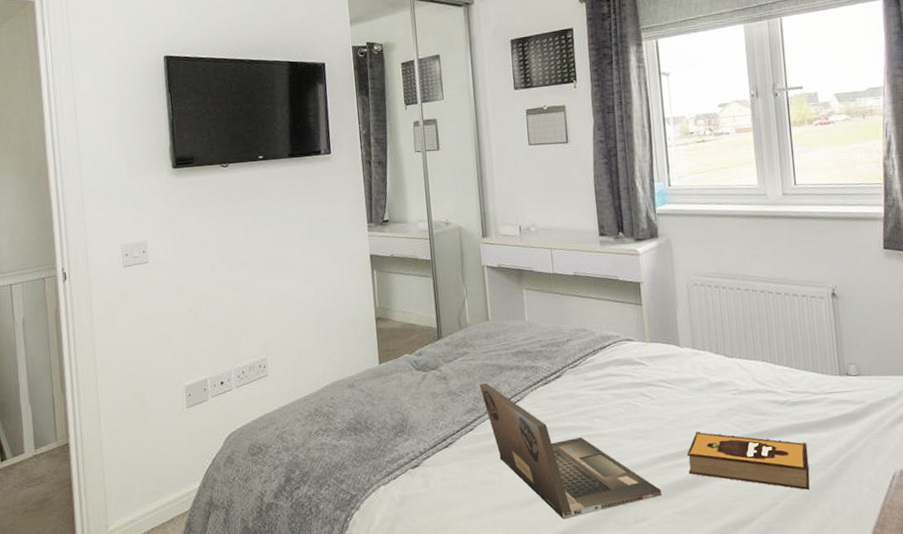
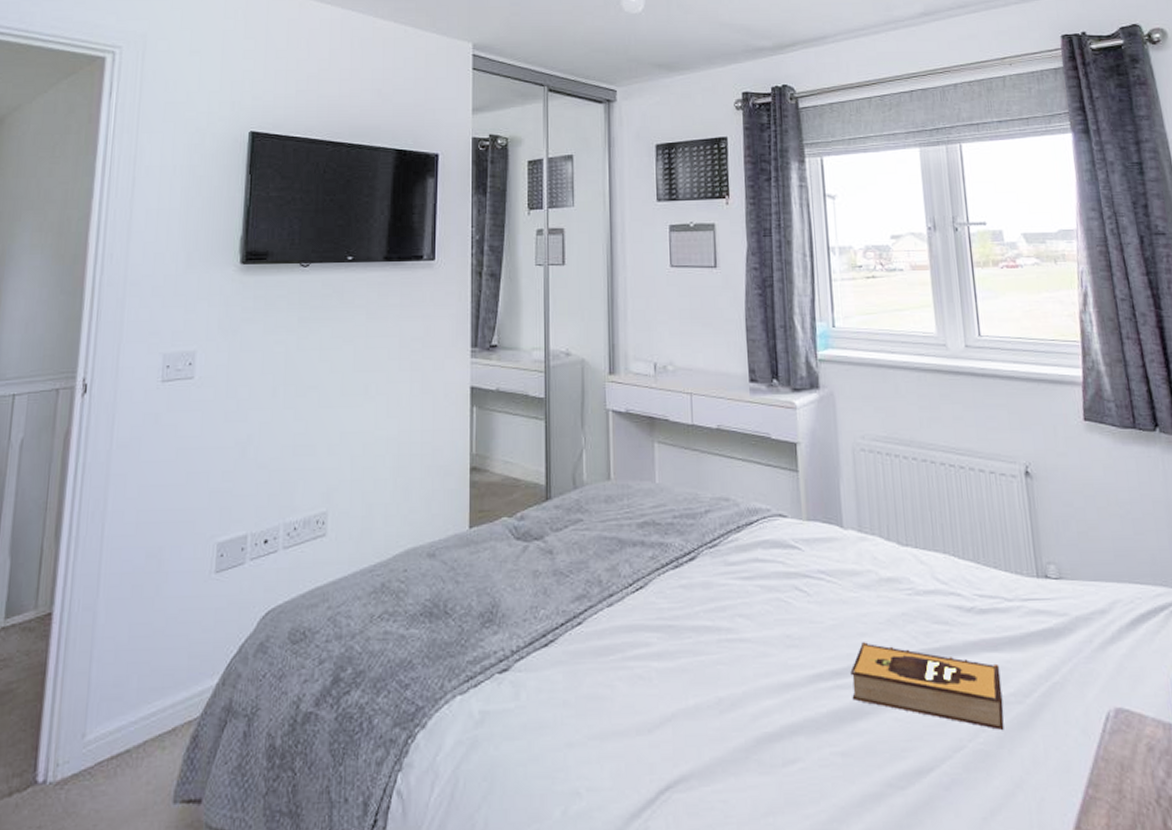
laptop: present [479,383,662,520] -> none [593,561,819,756]

